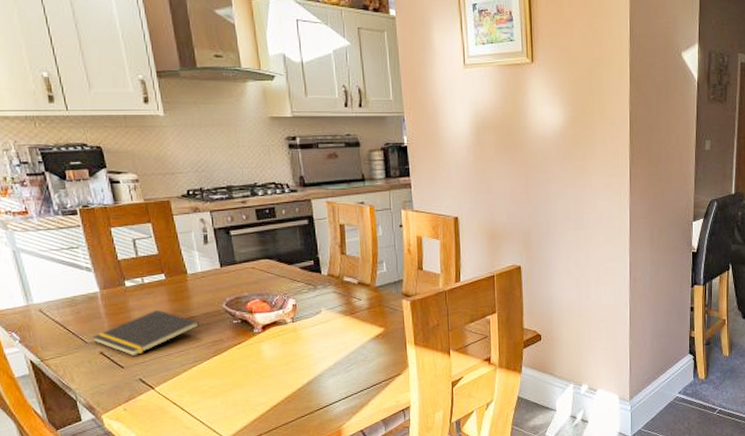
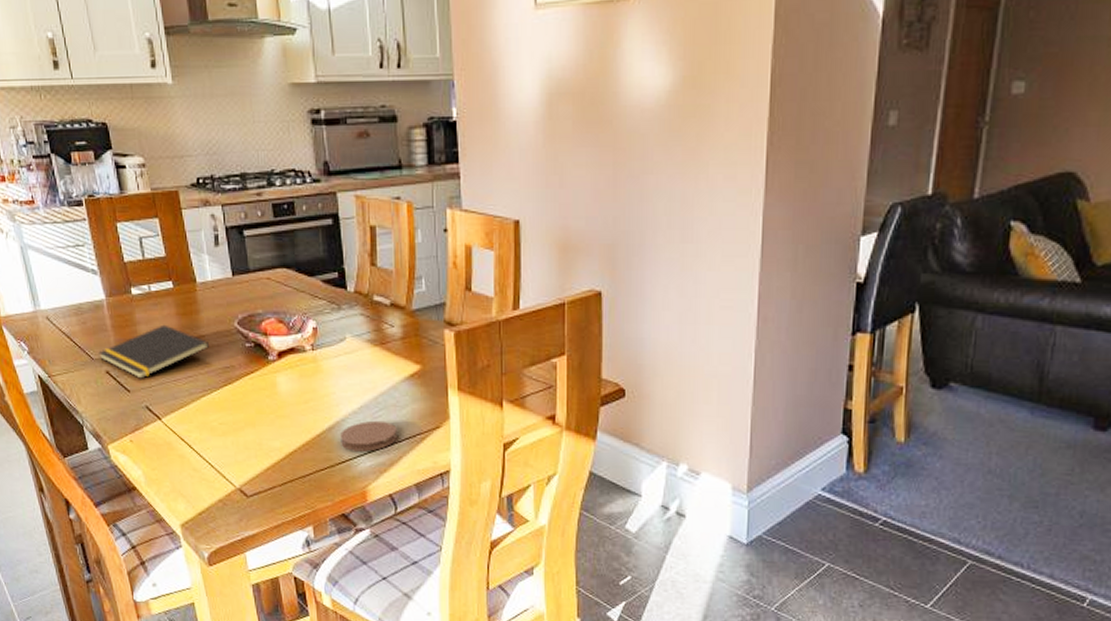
coaster: none [318,373,366,399] -> present [340,420,397,452]

